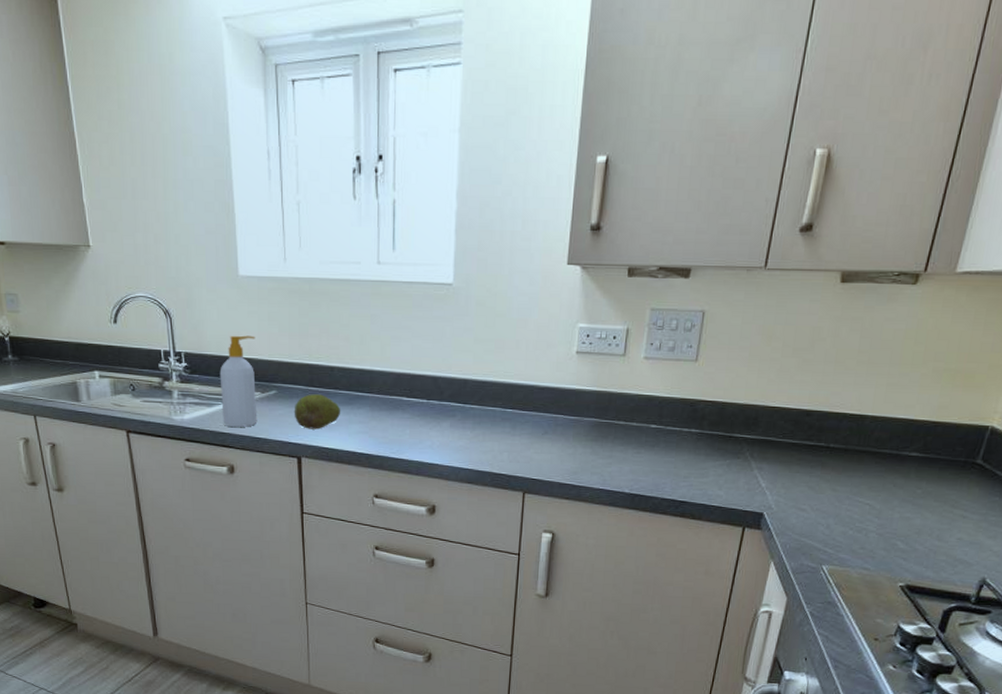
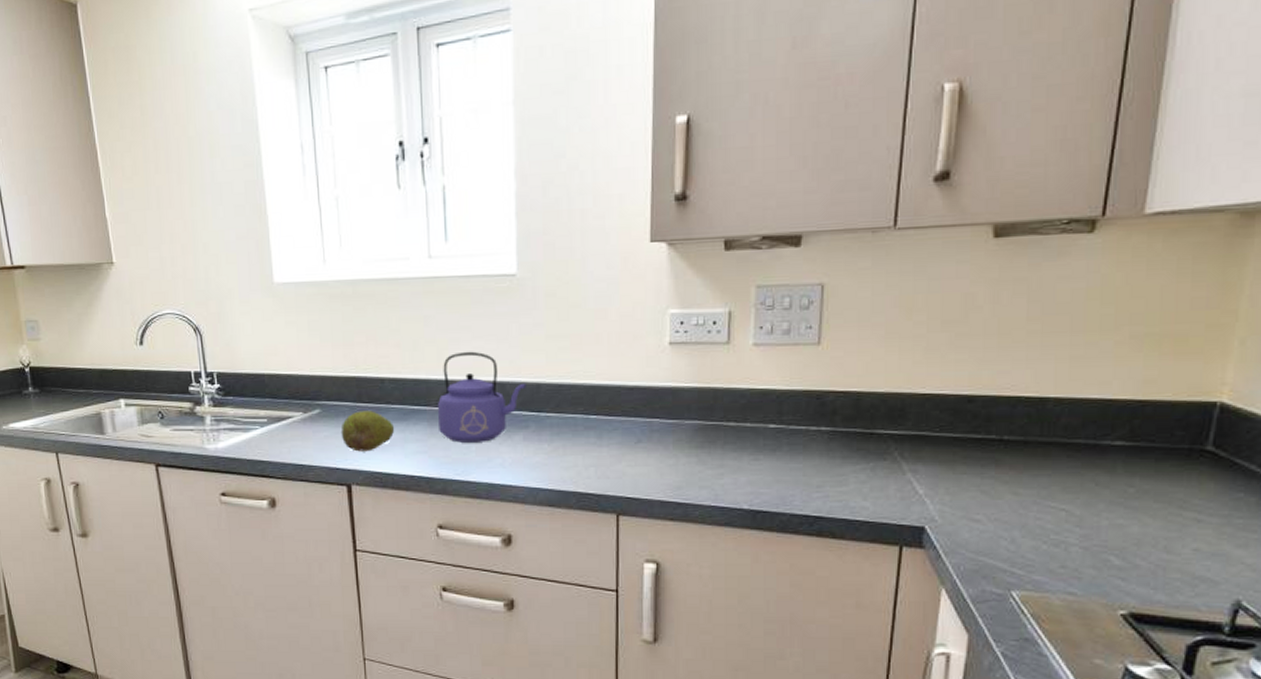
soap bottle: present [219,335,258,428] -> none [256,349,300,455]
kettle: none [378,348,455,427] -> present [437,351,526,443]

